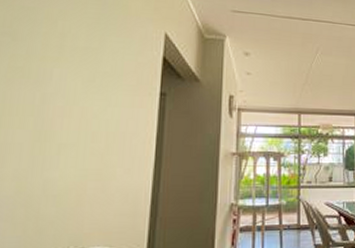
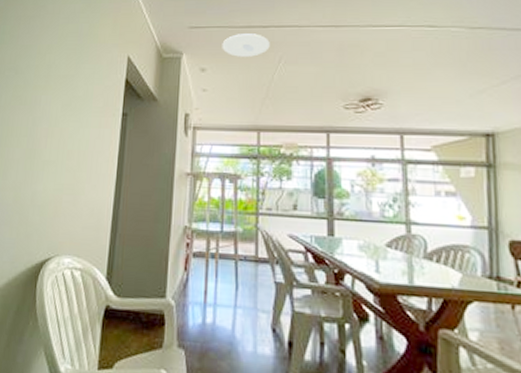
ceiling light: none [265,23,308,46] -> present [222,34,270,57]

